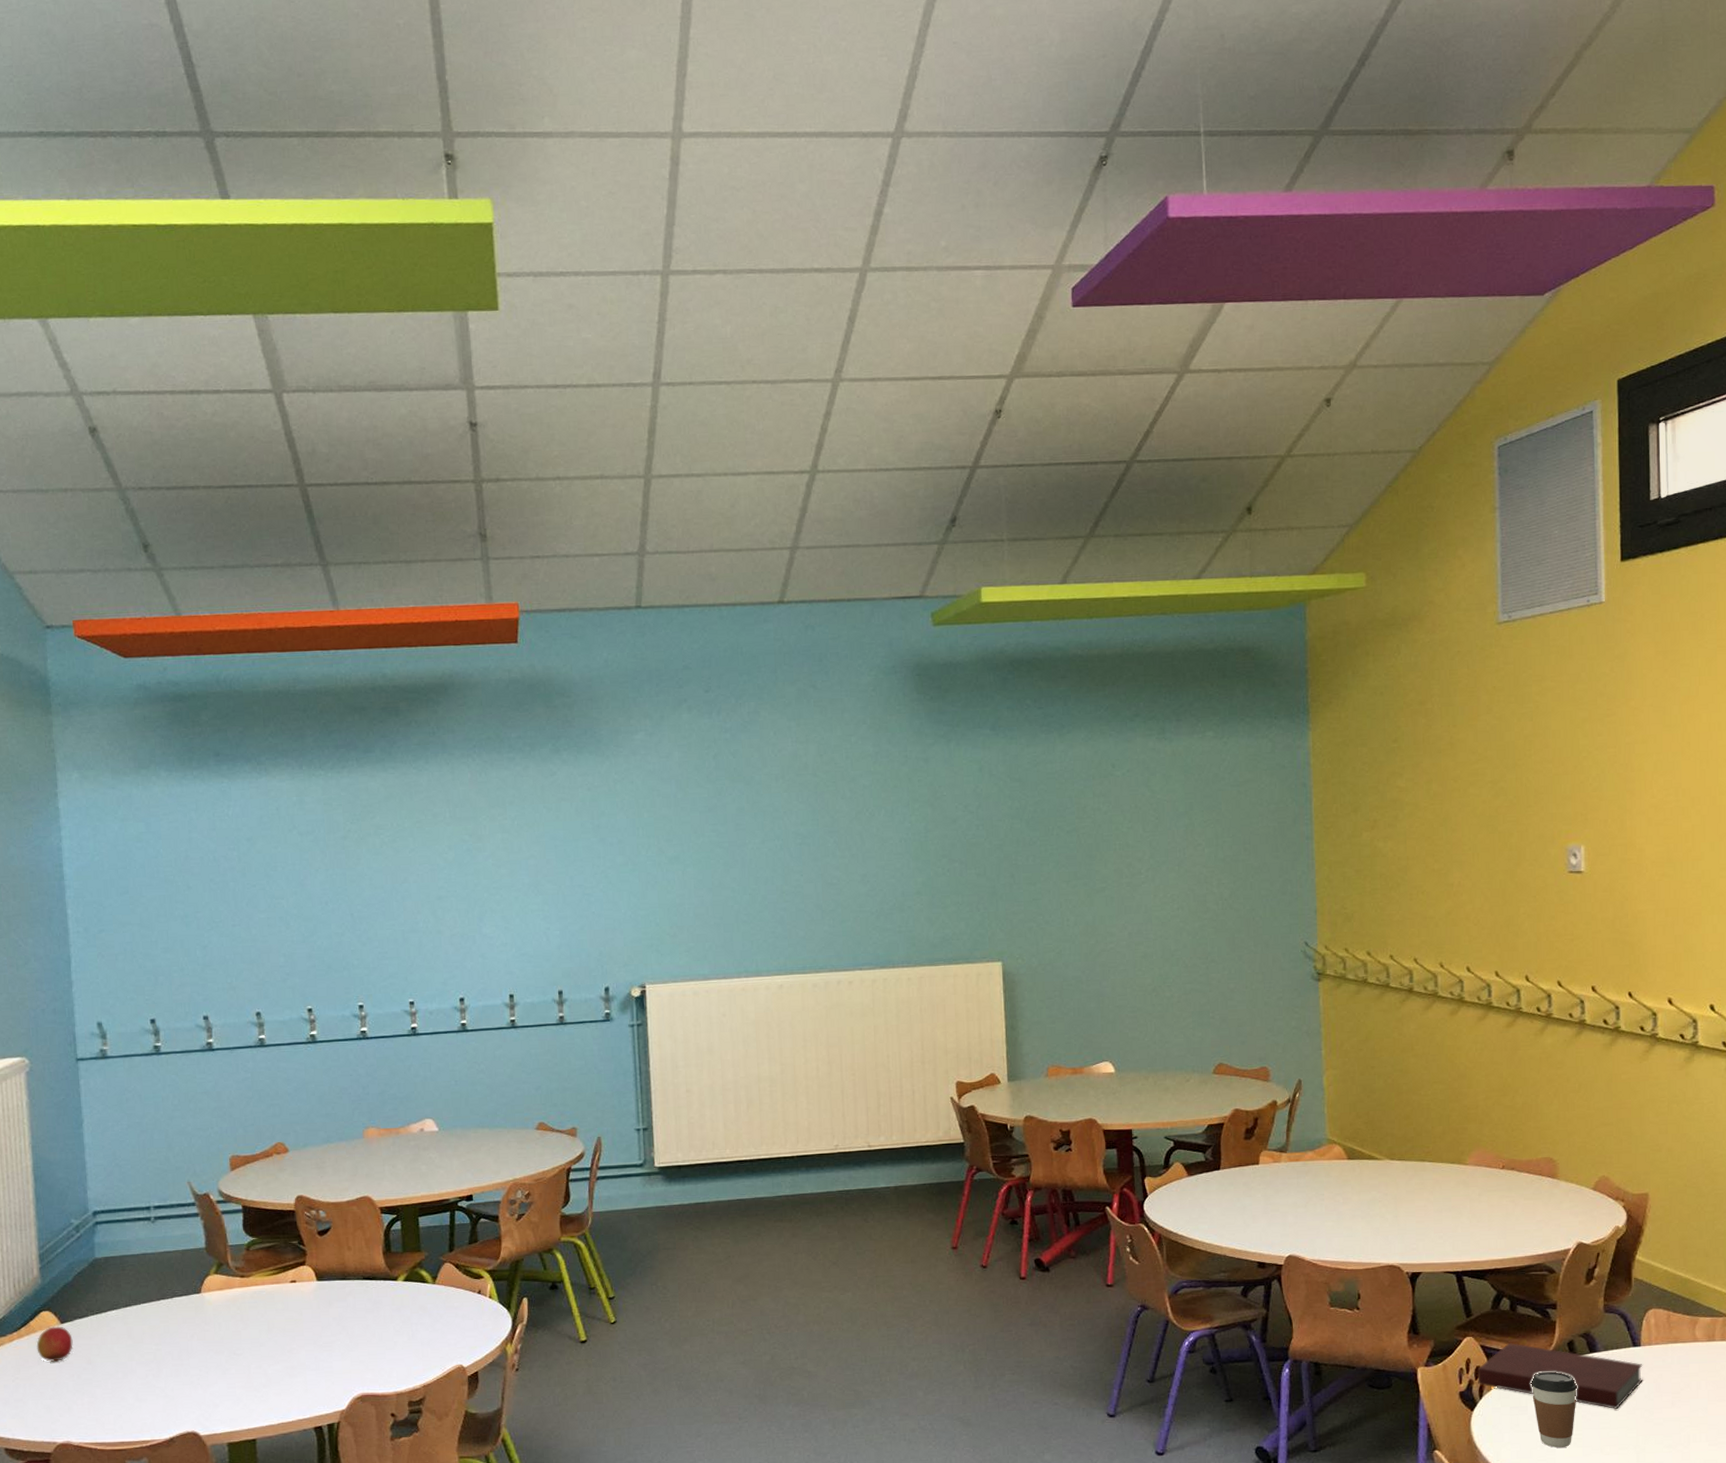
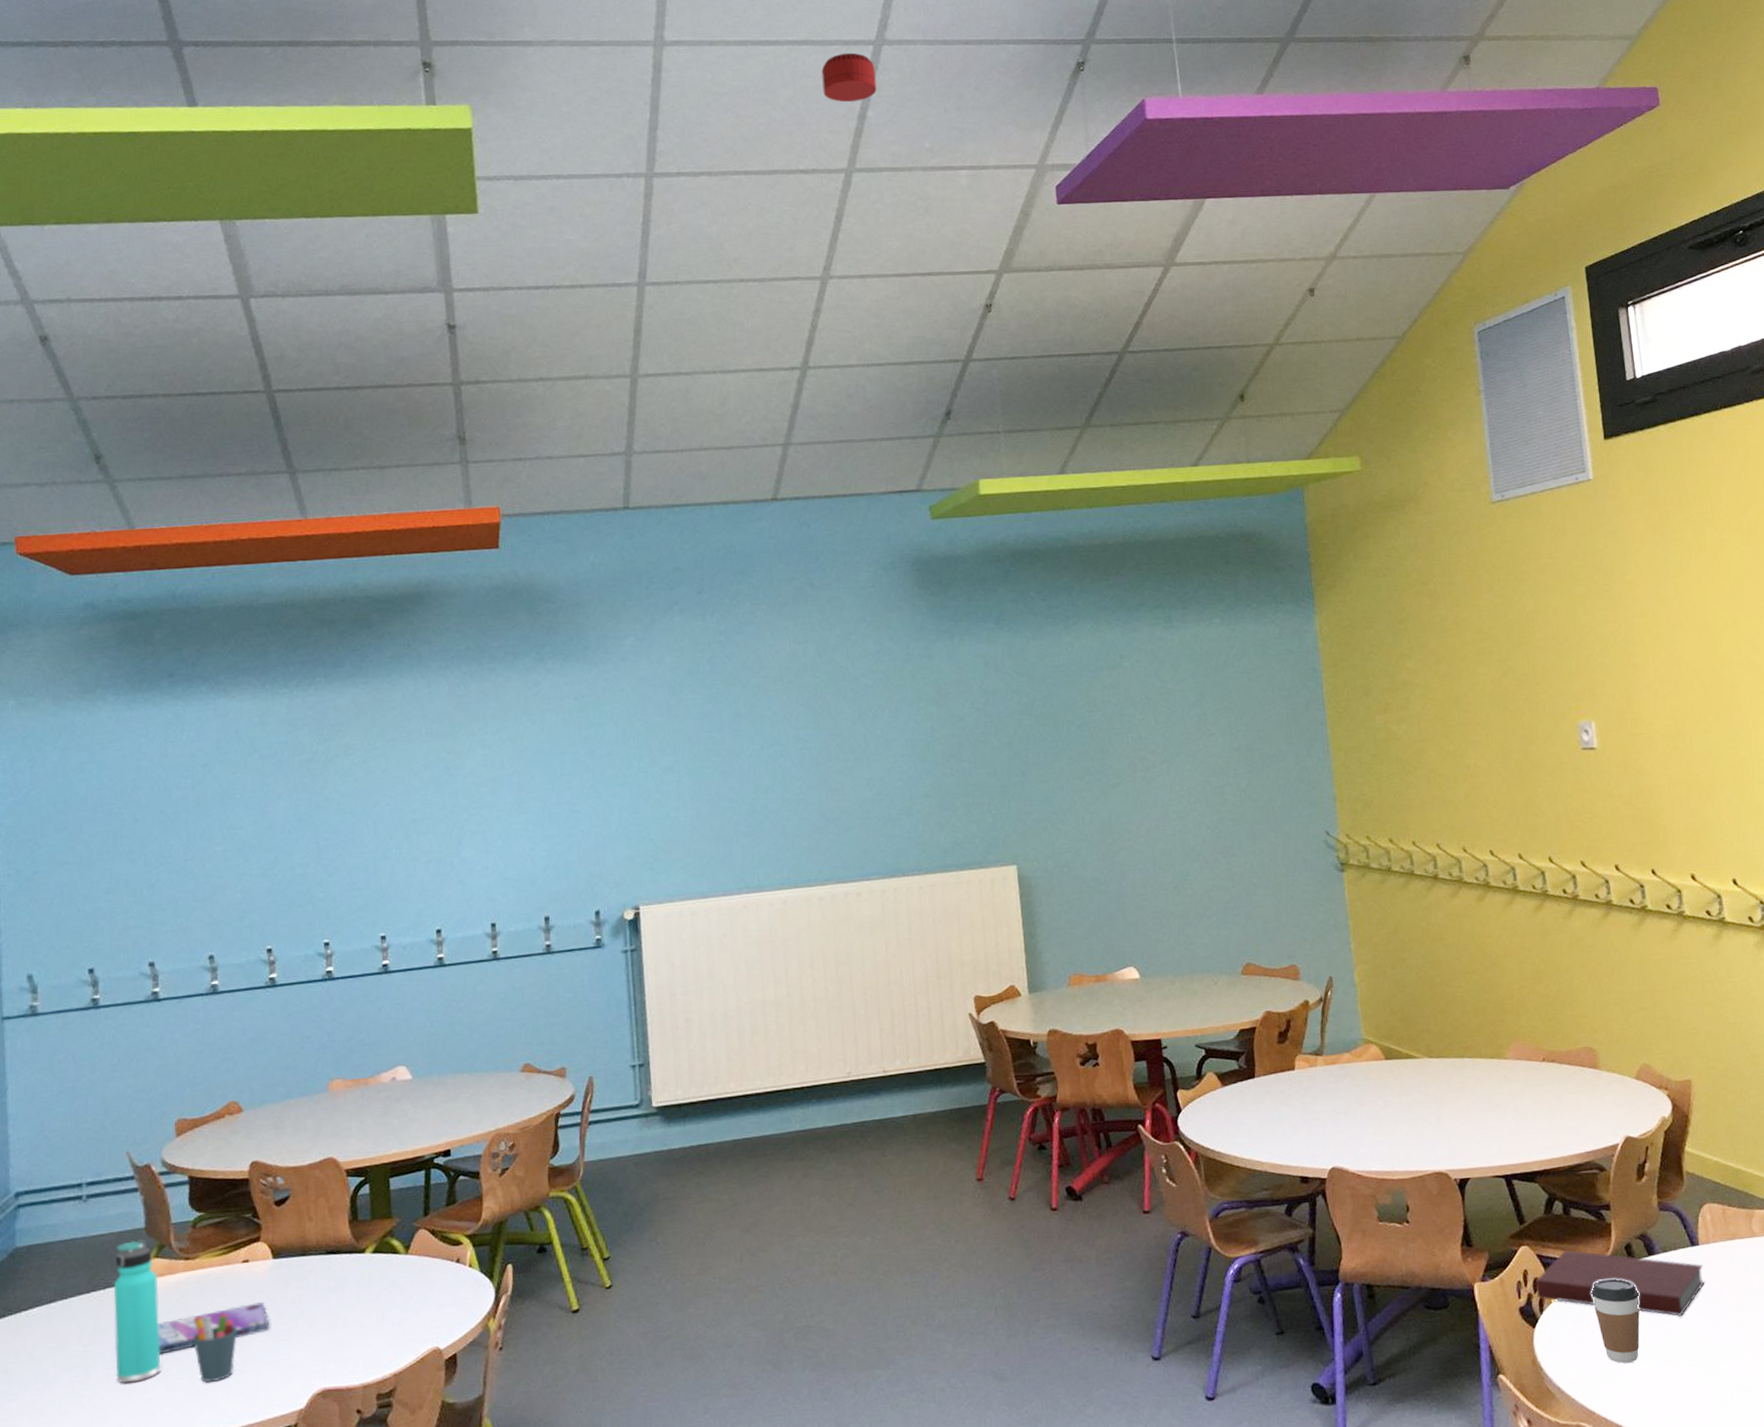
thermos bottle: none [180,1257,221,1379] -> present [113,1238,160,1384]
video game case: none [219,1316,314,1356] -> present [158,1301,269,1355]
pen holder: none [249,1325,287,1383] -> present [193,1314,237,1383]
smoke detector: none [839,145,894,198] -> present [821,52,877,103]

